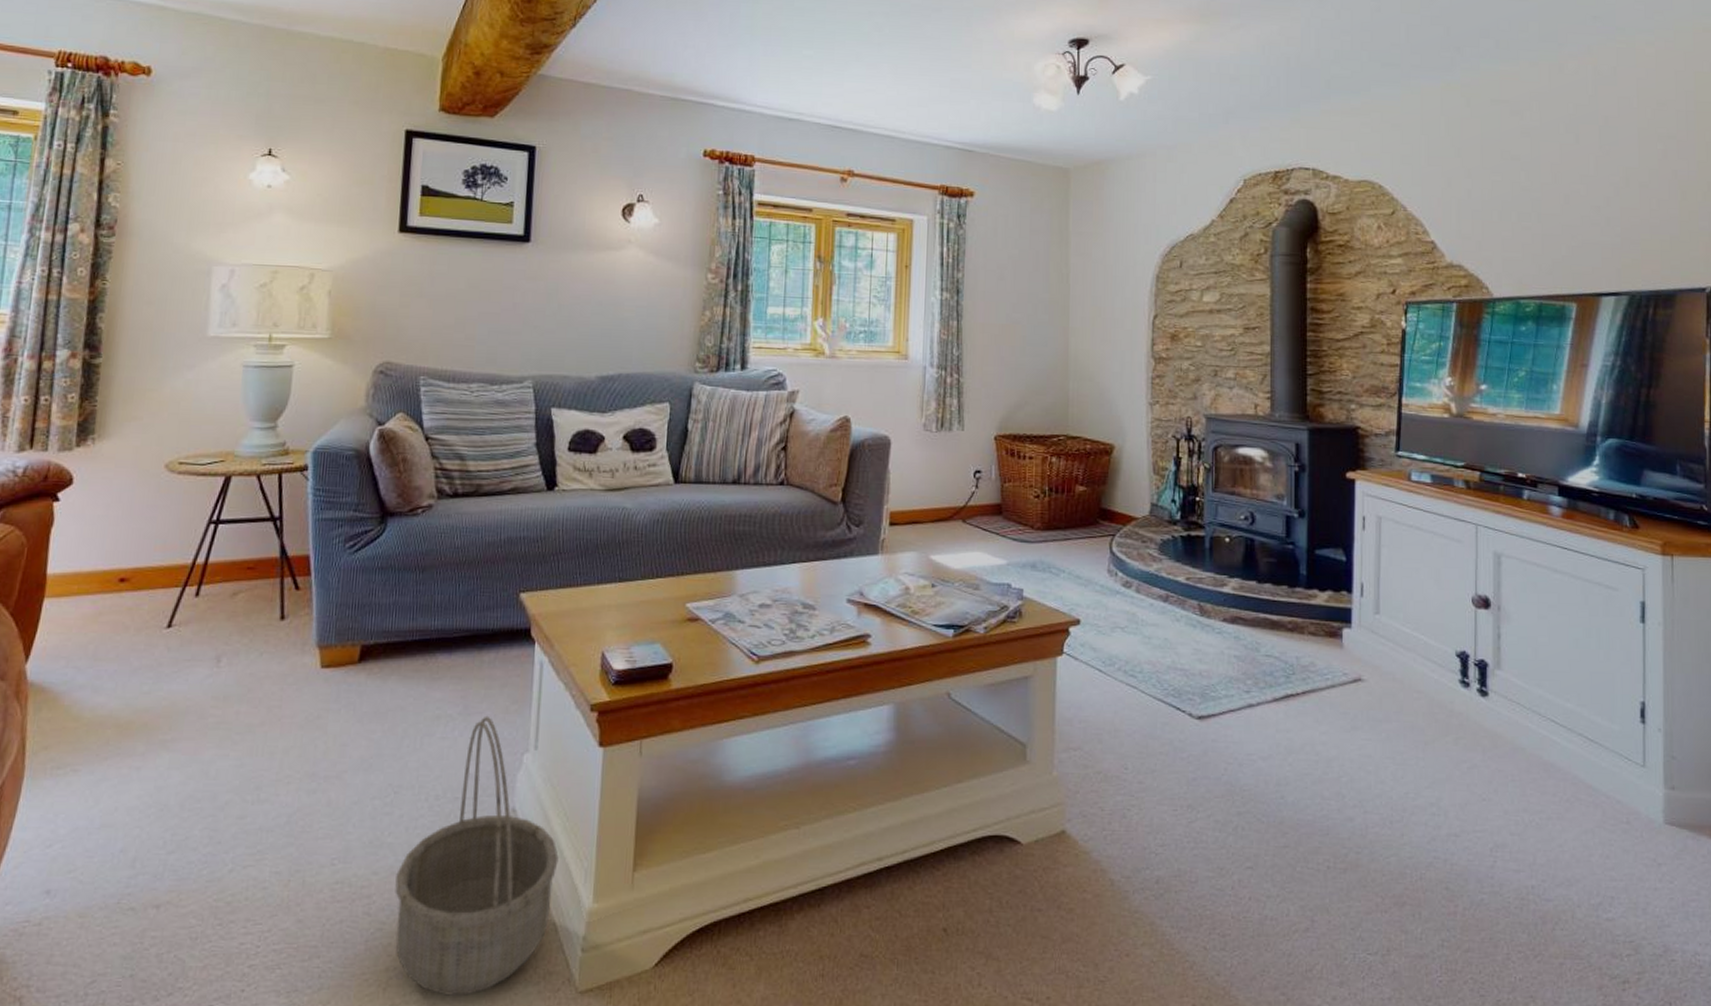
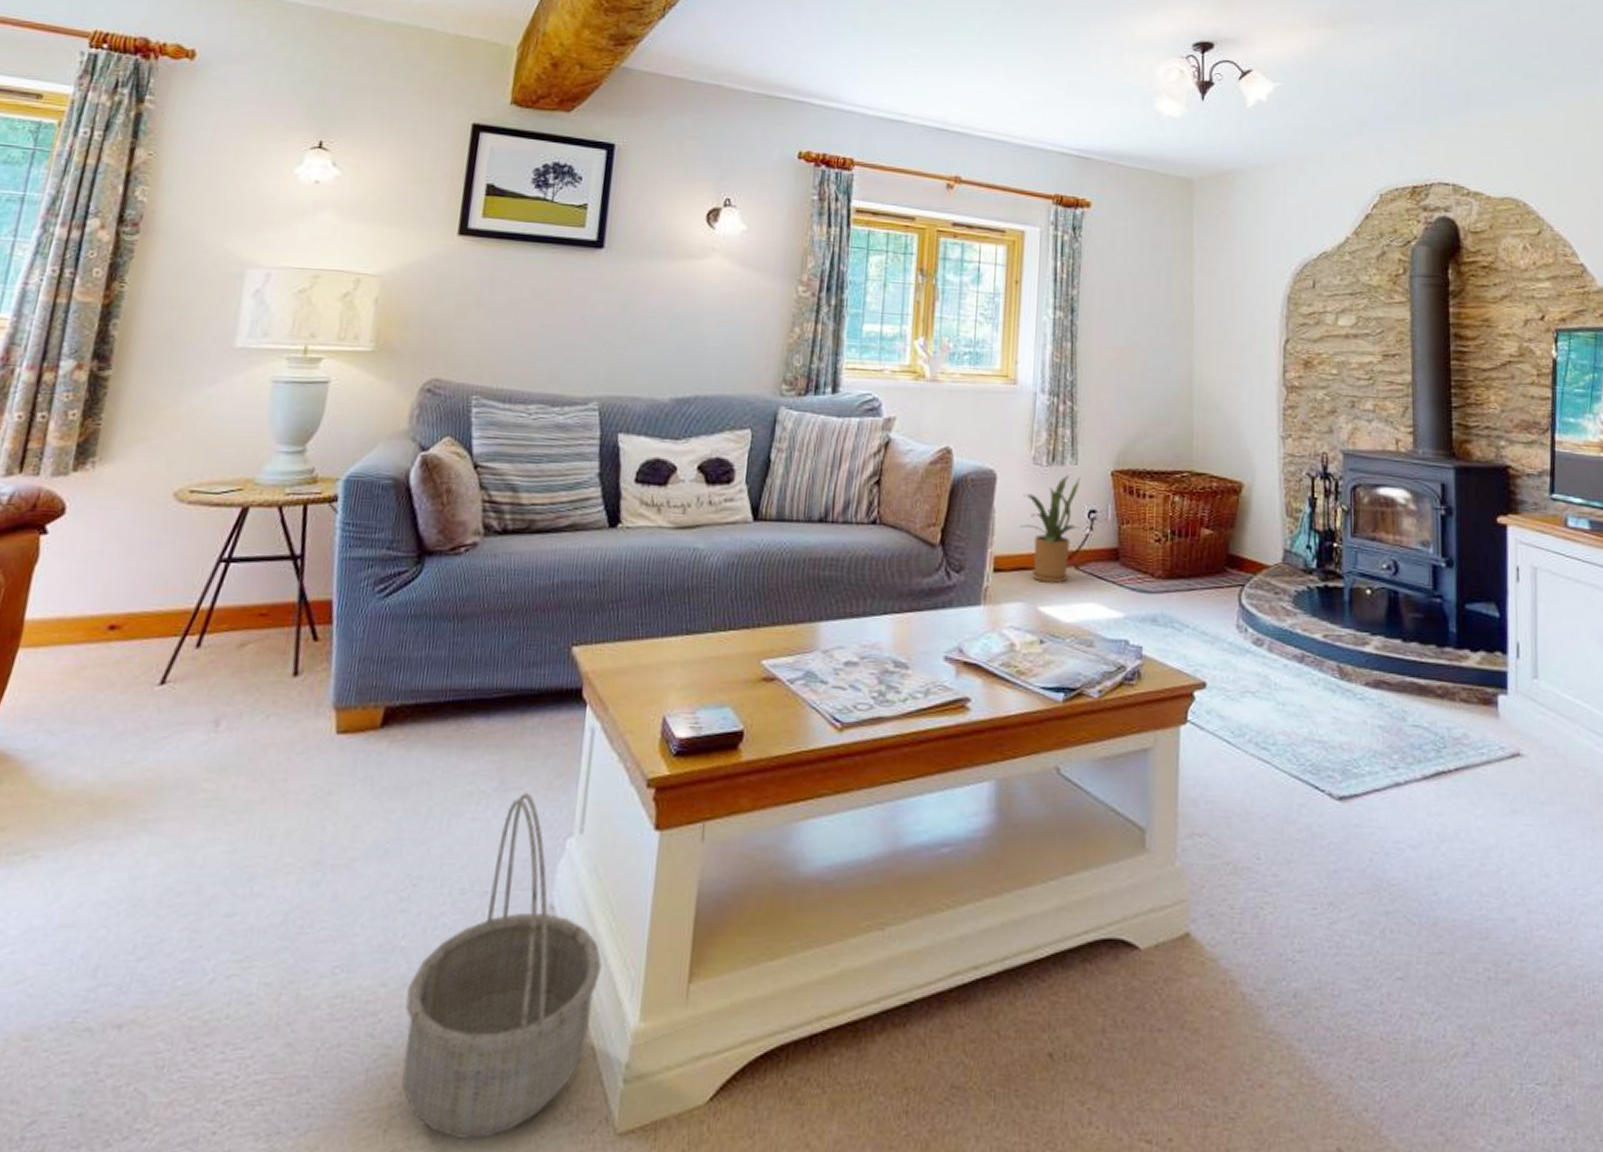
house plant: none [912,439,967,536] -> present [1019,474,1081,584]

